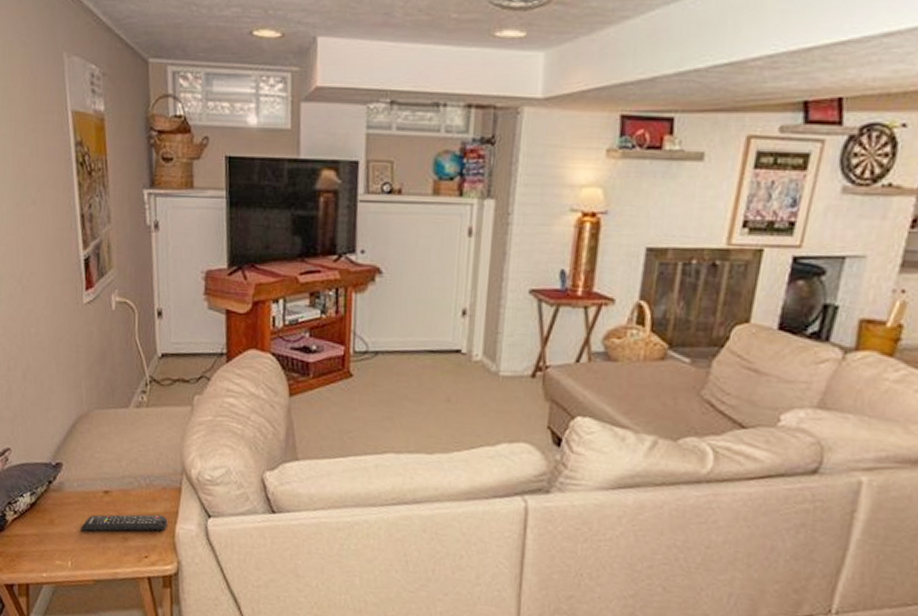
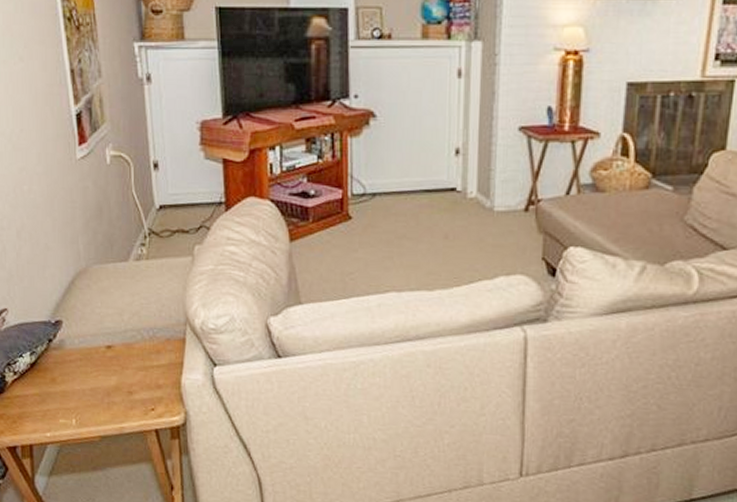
remote control: present [81,514,168,531] -> none [84,366,173,387]

